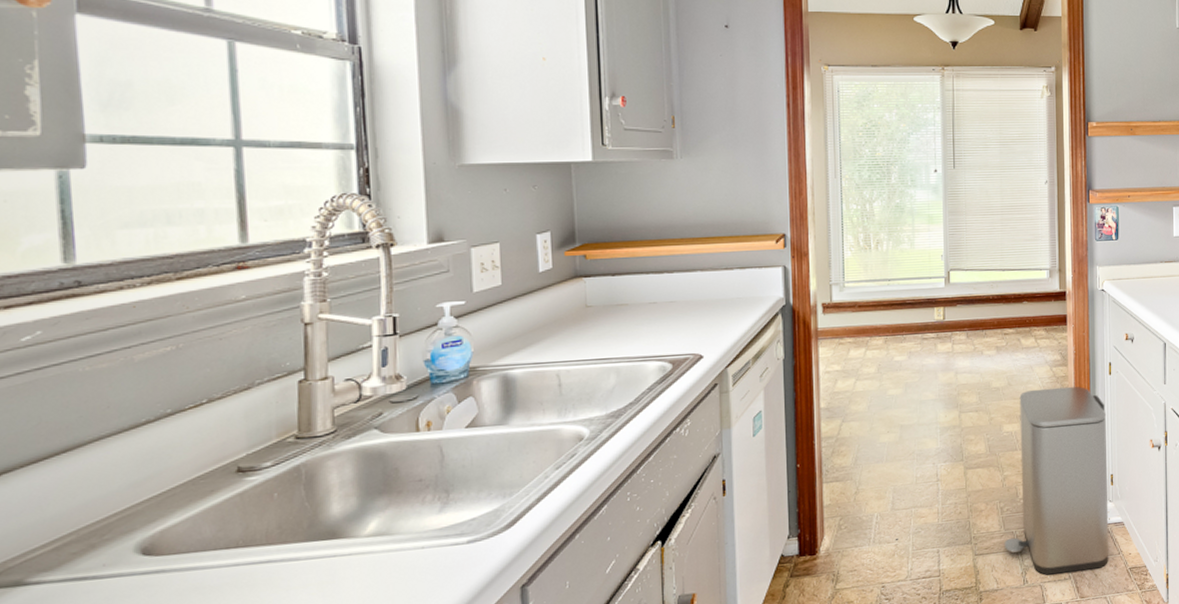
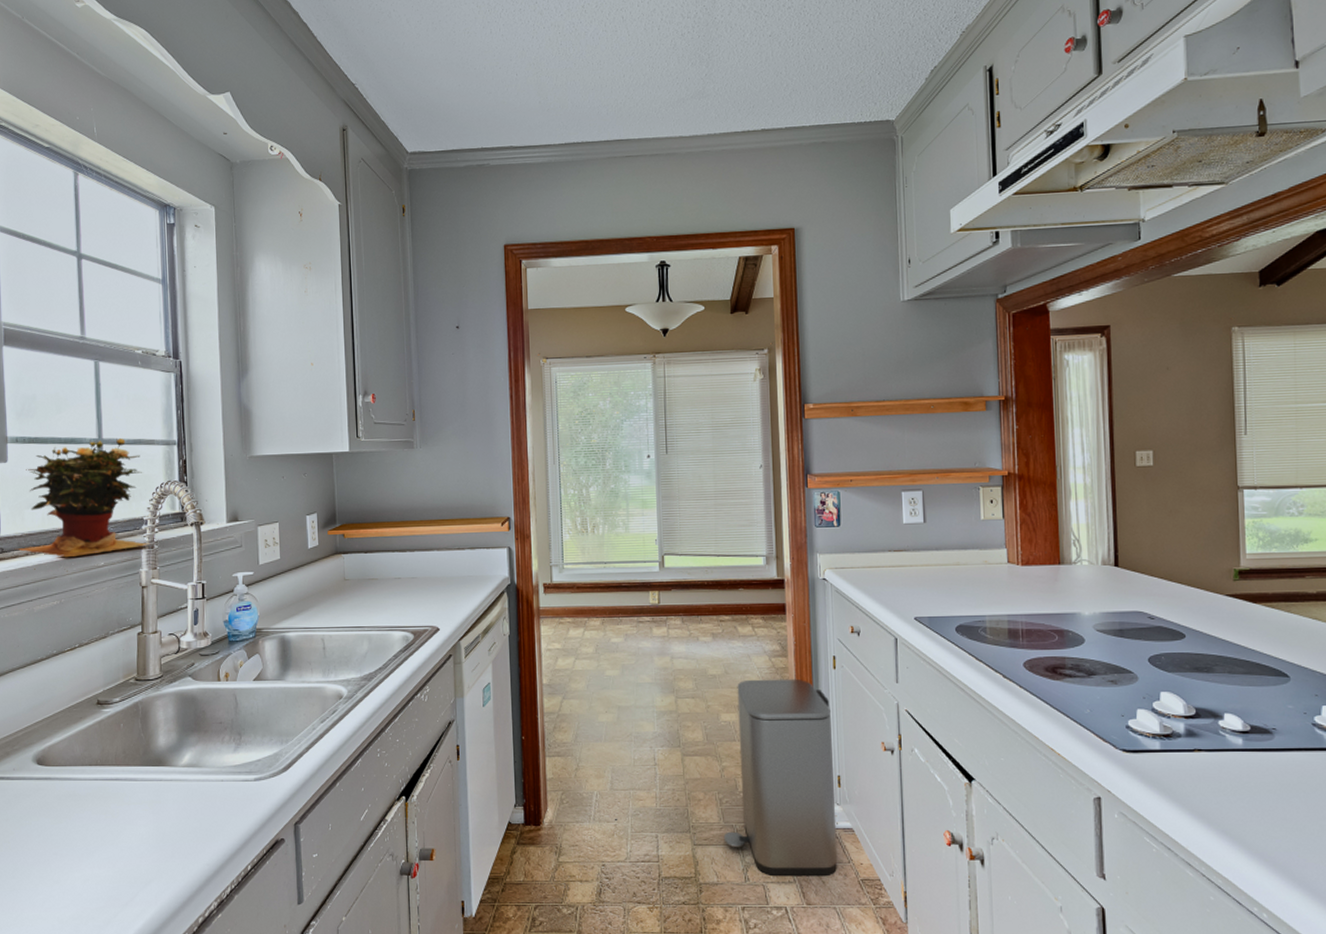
flower arrangement: none [101,140,317,291] -> present [15,438,151,558]

